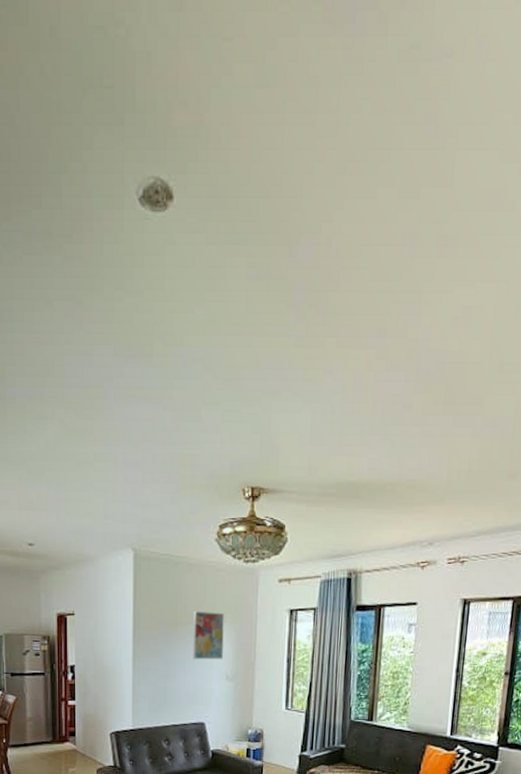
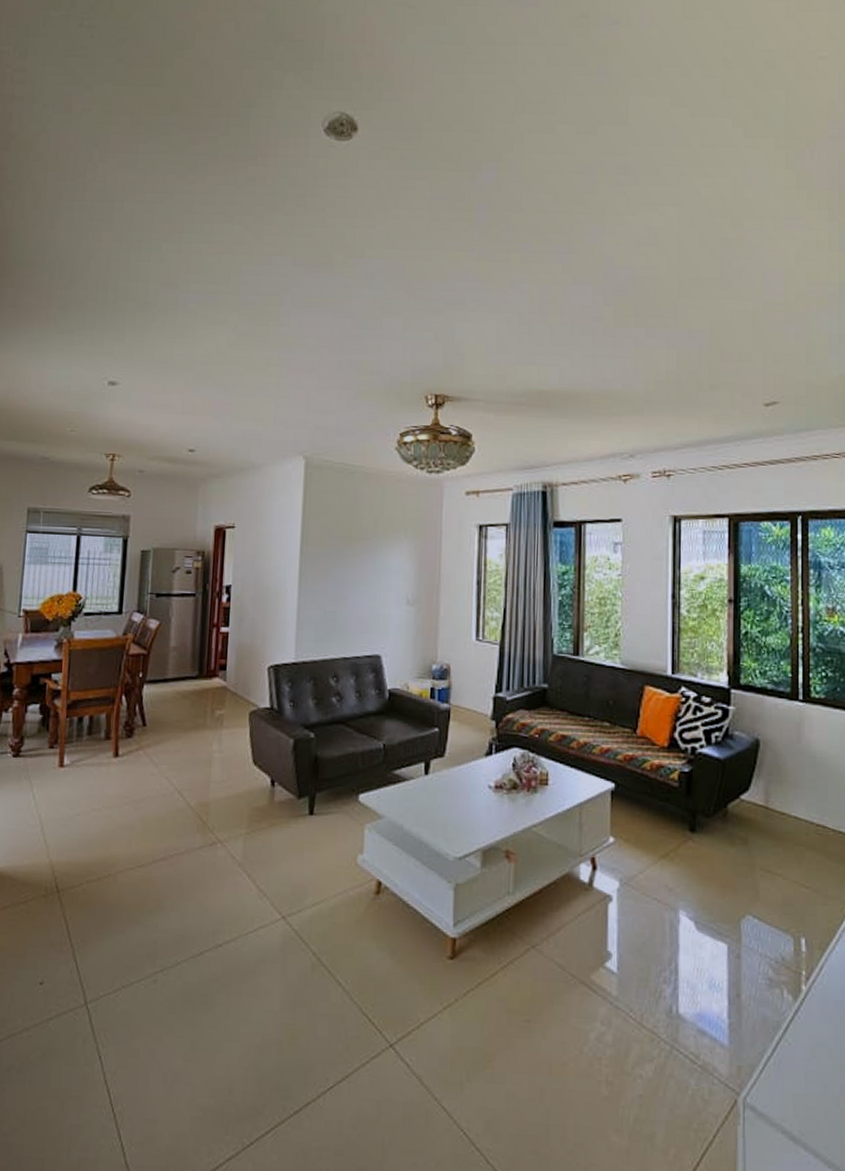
wall art: present [193,611,224,660] -> none [368,526,405,581]

